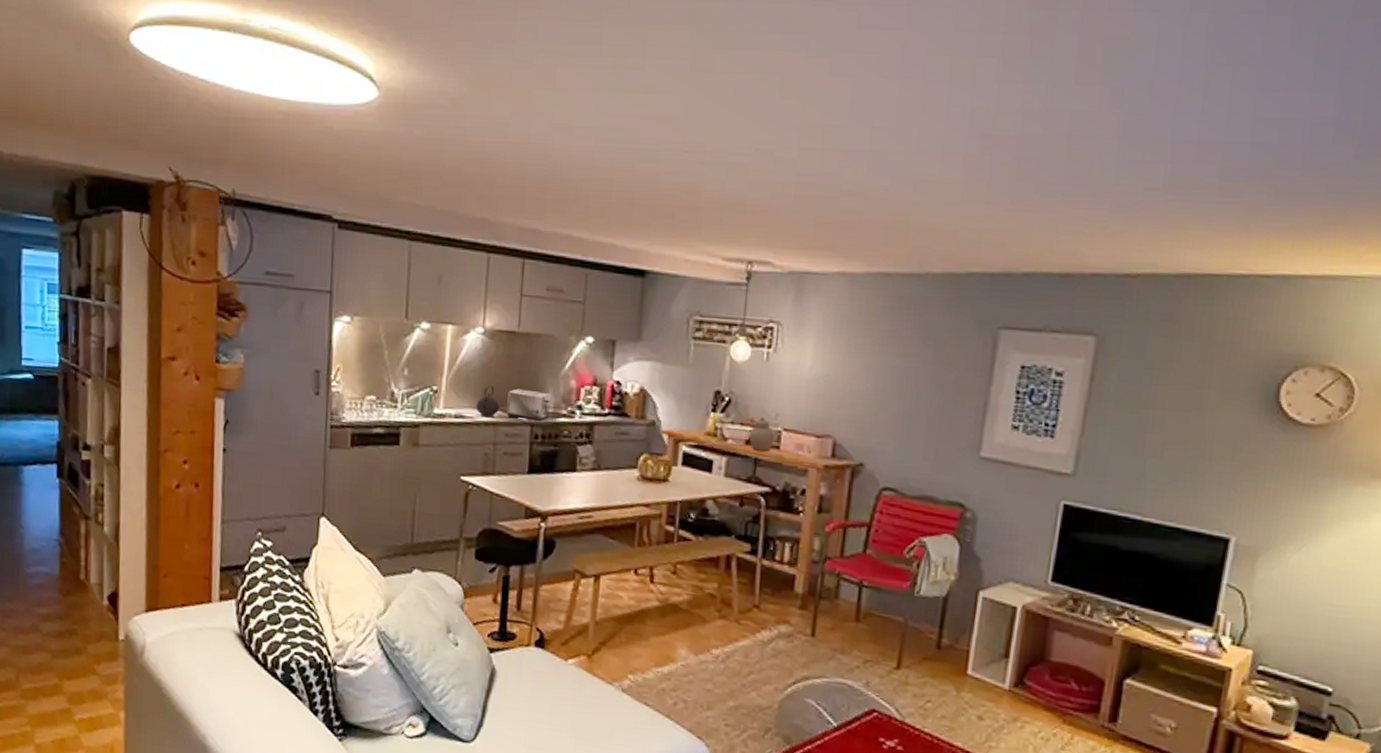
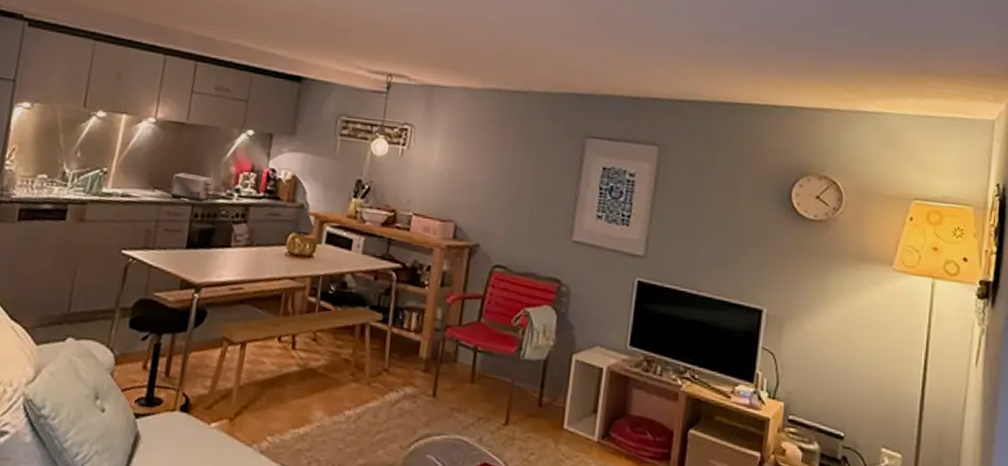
kettle: present [475,385,500,418] -> none [141,168,165,197]
jar: present [749,417,775,453] -> none [384,203,406,234]

